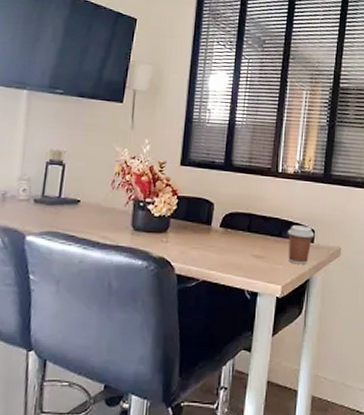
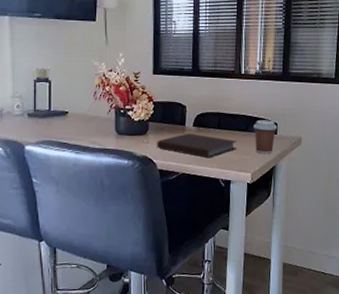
notebook: none [177,234,268,265] -> present [157,133,237,158]

